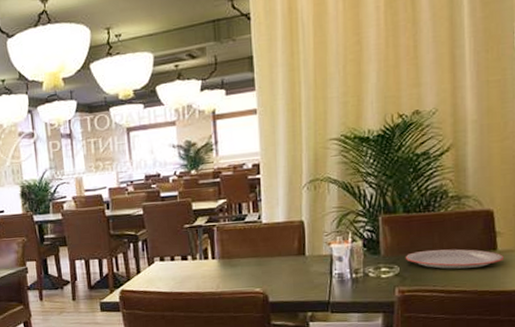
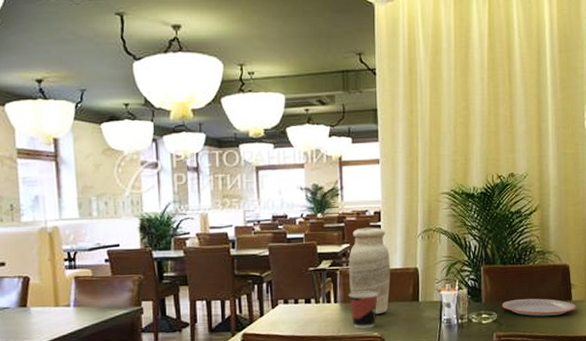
vase: none [226,180,273,270] -> present [349,227,390,315]
cup: none [227,246,259,285] -> present [349,291,378,329]

